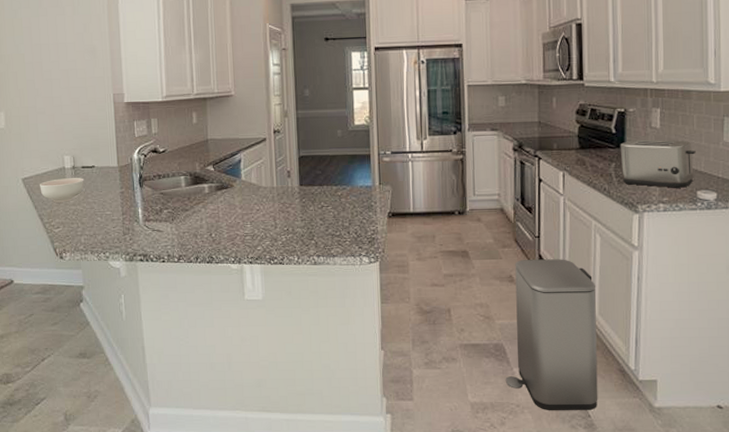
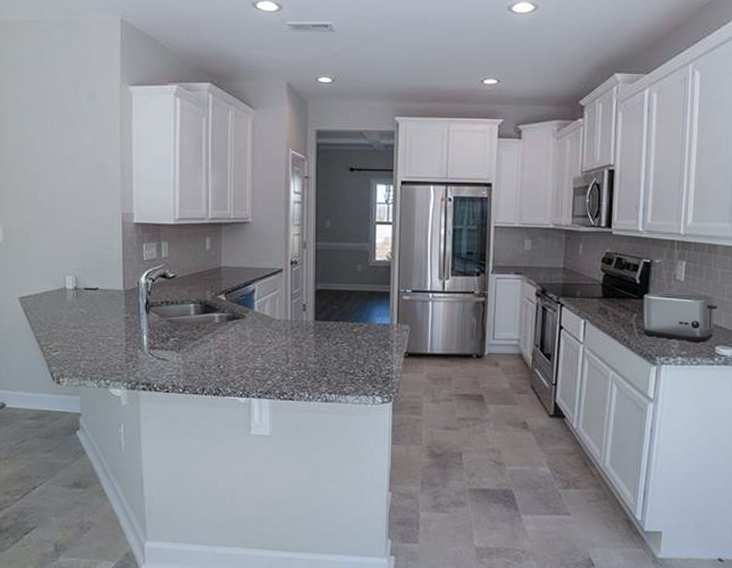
bowl: present [39,178,84,203] -> none [37,299,87,325]
pedal bin: present [505,259,598,410] -> none [512,407,609,559]

